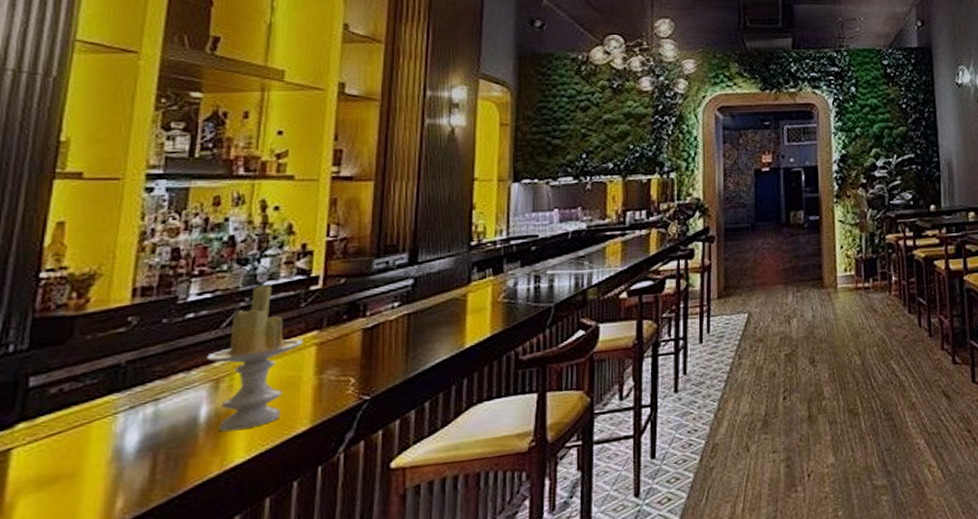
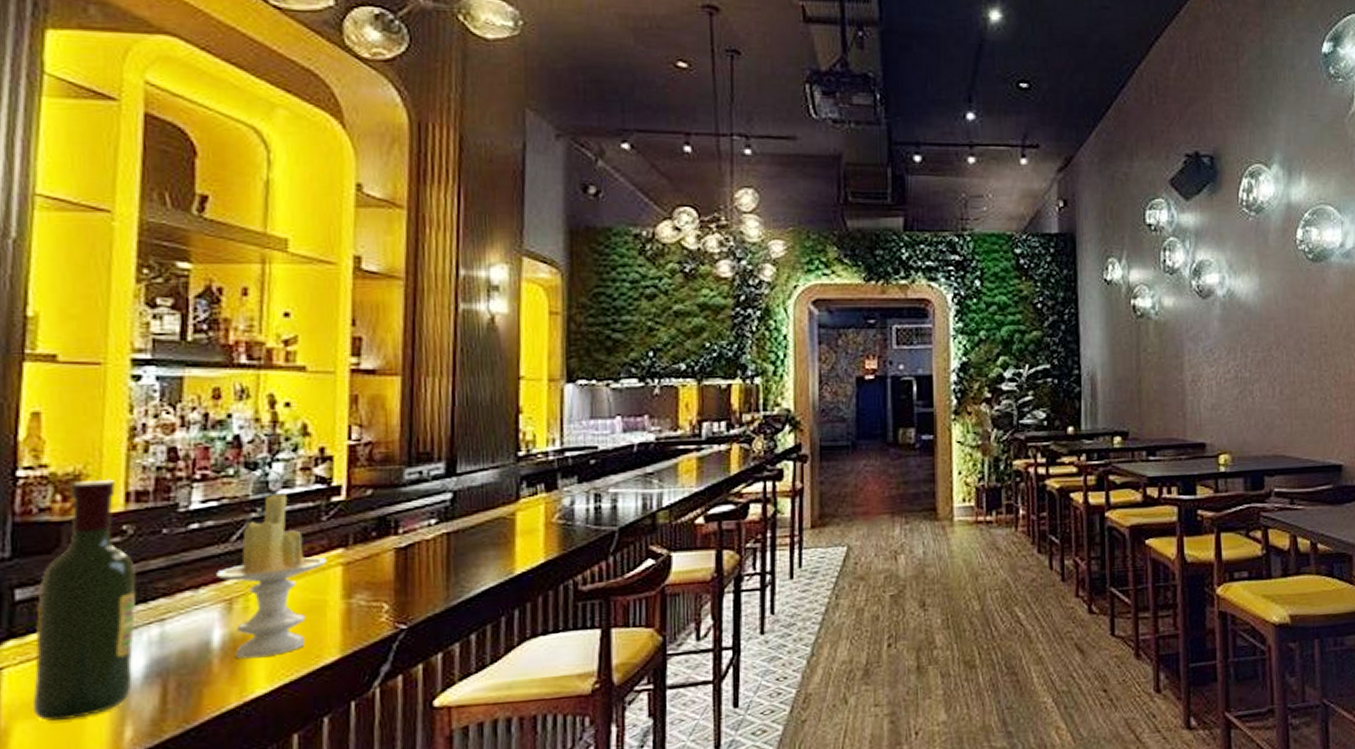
wine bottle: none [36,277,137,495] -> present [32,479,137,721]

